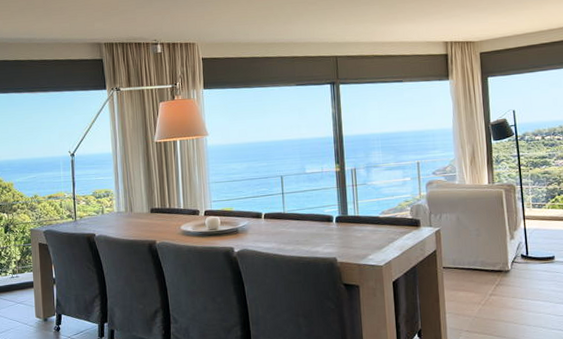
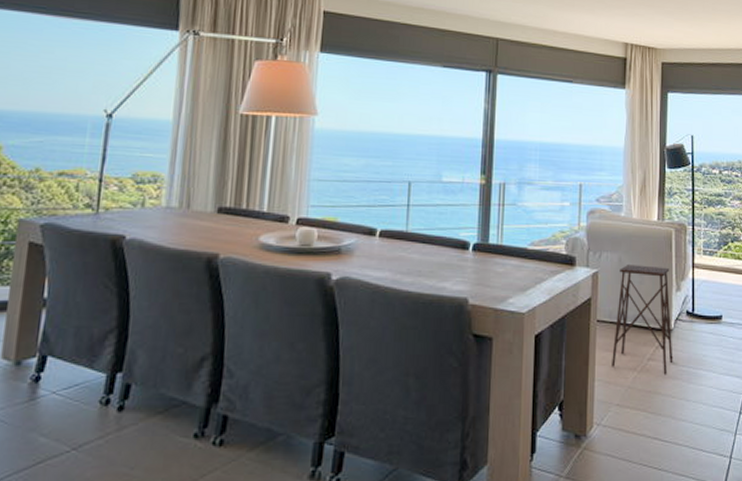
side table: none [458,221,513,307] -> present [612,263,673,375]

